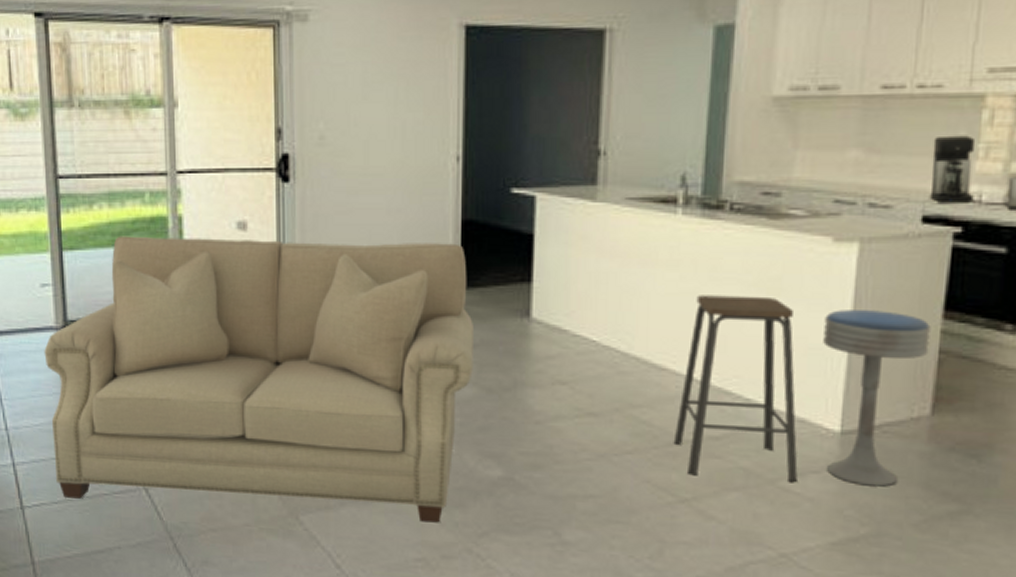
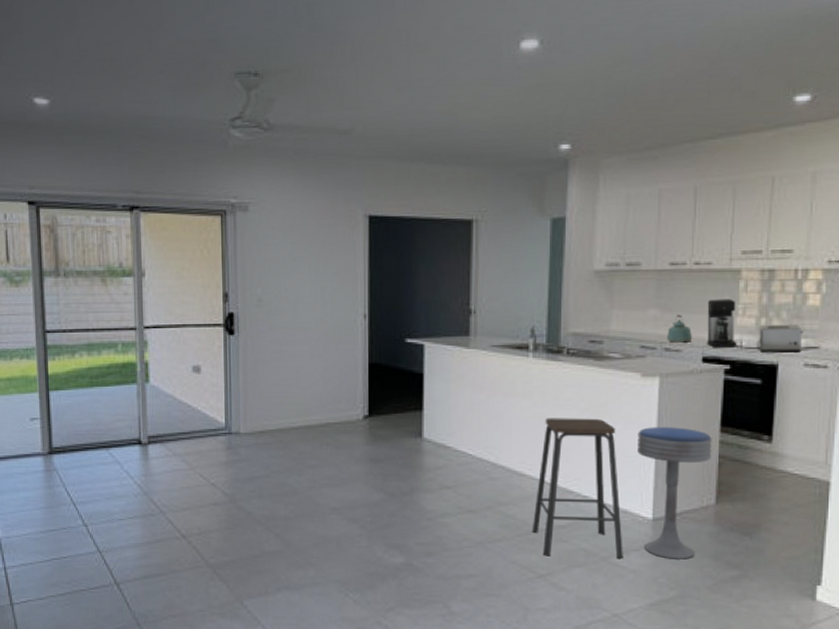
sofa: present [44,236,473,523] -> none [32,378,379,602]
kettle: none [872,156,910,196] -> present [667,314,693,343]

